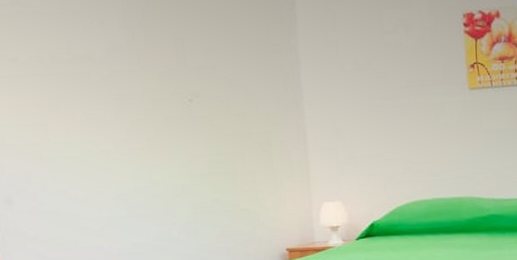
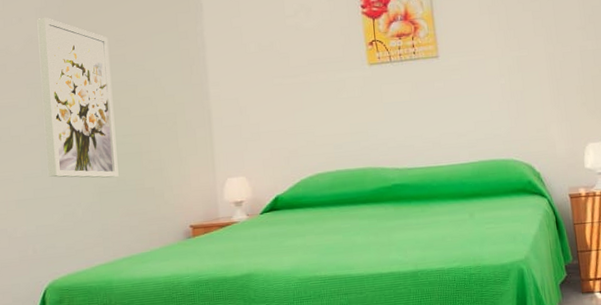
wall art: none [119,22,213,198] -> present [37,18,119,178]

